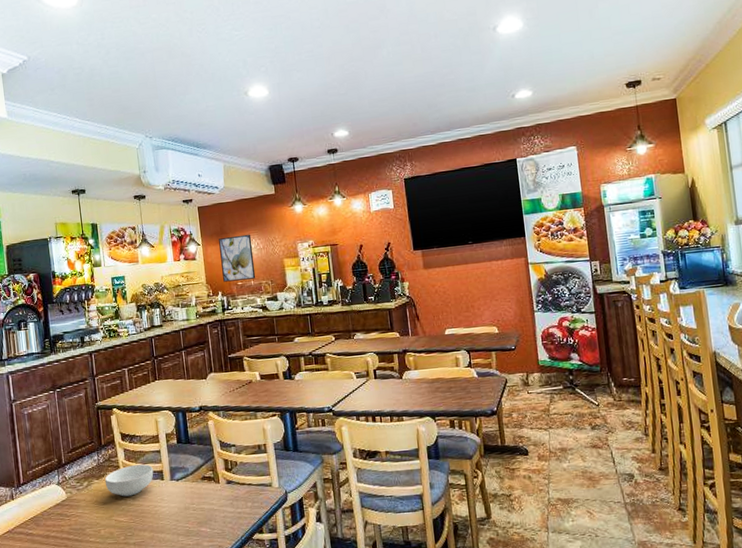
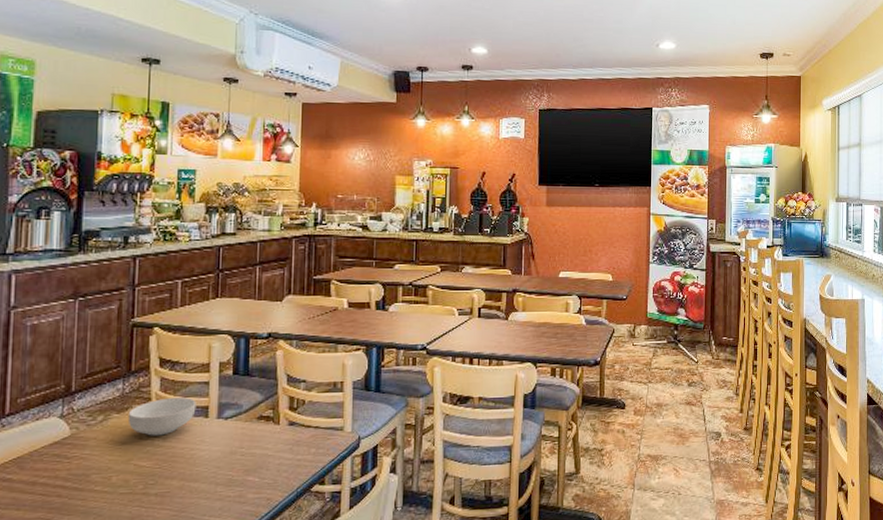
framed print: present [219,234,256,282] -> none [321,142,362,193]

